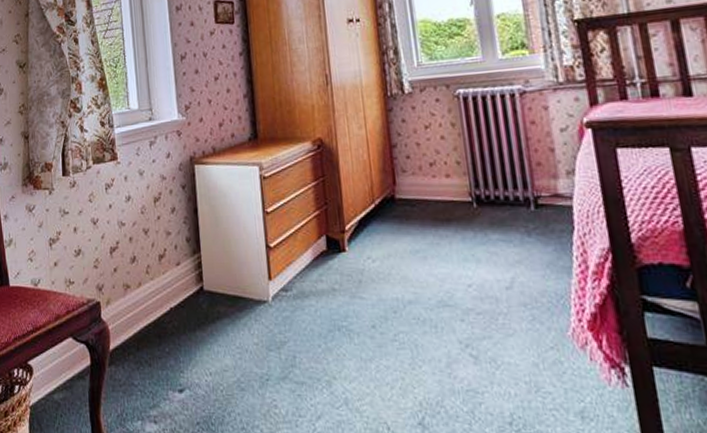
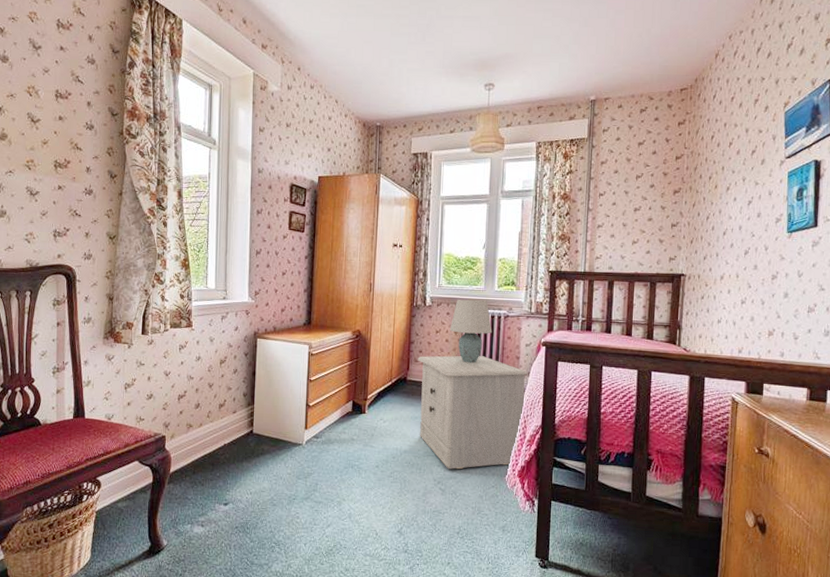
nightstand: none [405,153,575,325] -> present [417,355,527,470]
table lamp: none [443,74,506,166] -> present [449,299,492,363]

